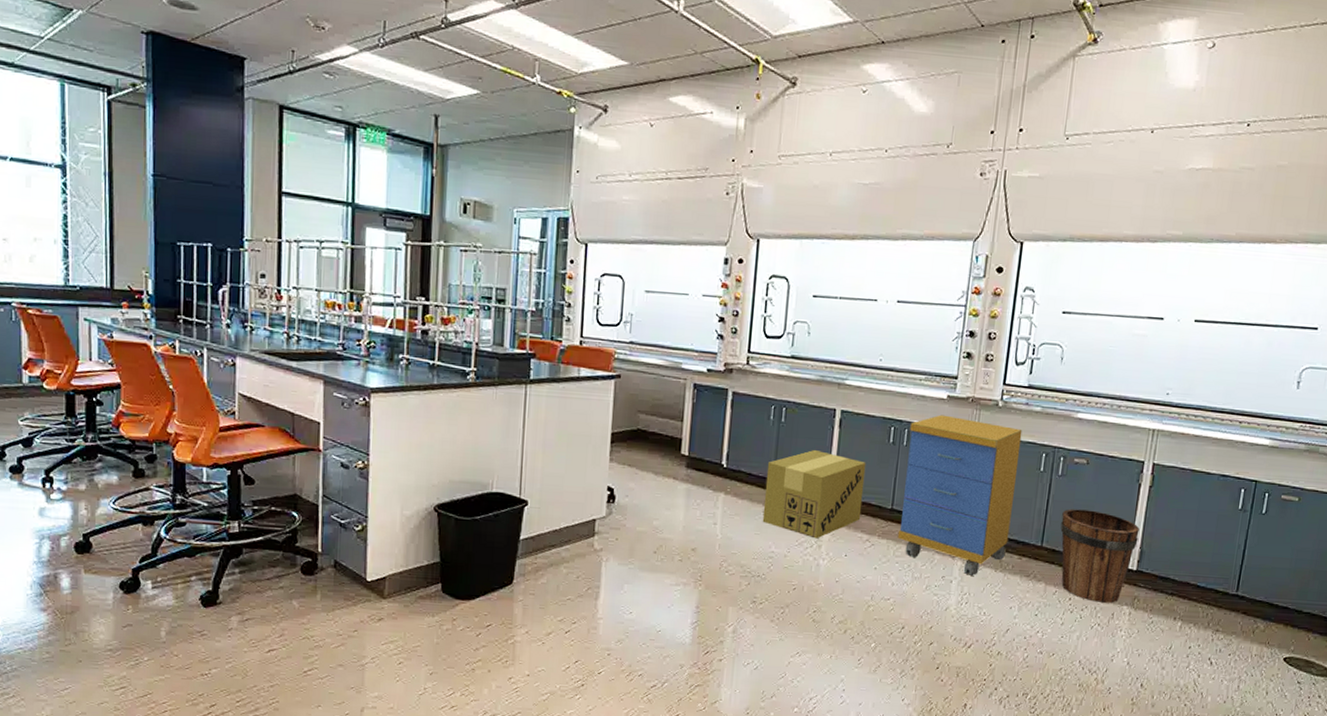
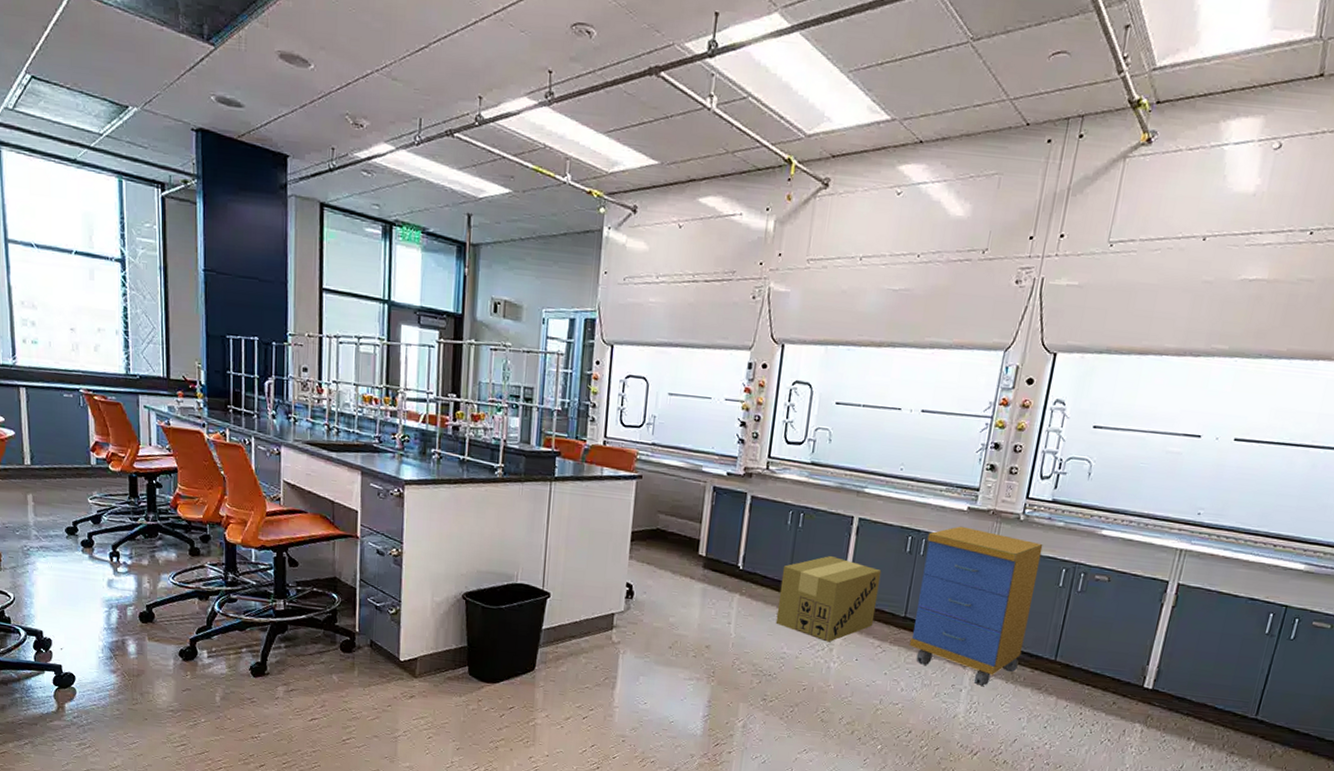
bucket: present [1060,509,1140,603] -> none [1073,625,1159,720]

